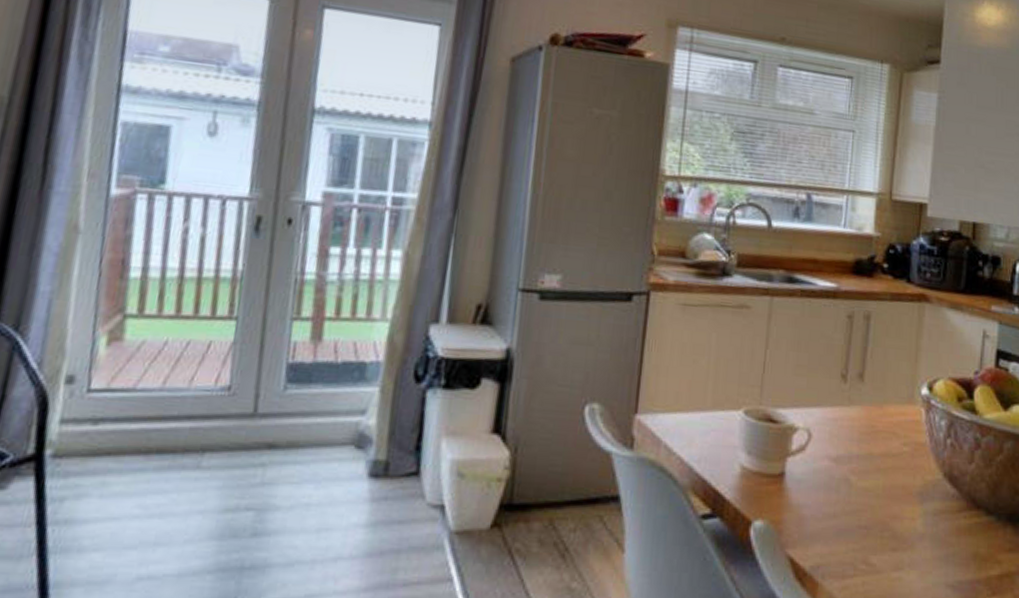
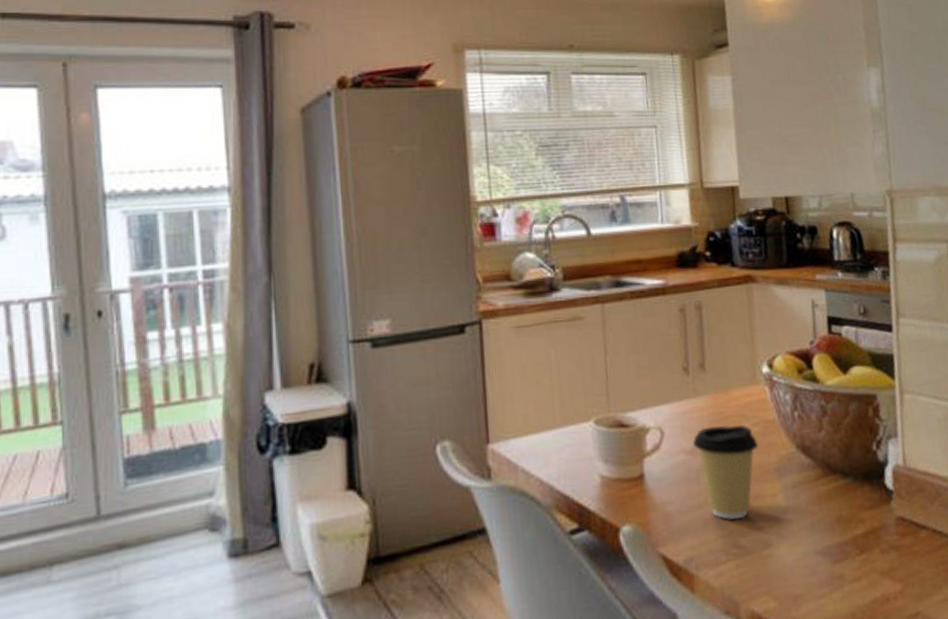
coffee cup: none [839,437,905,537] -> present [693,424,759,520]

